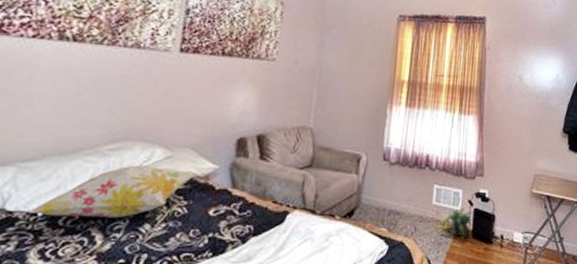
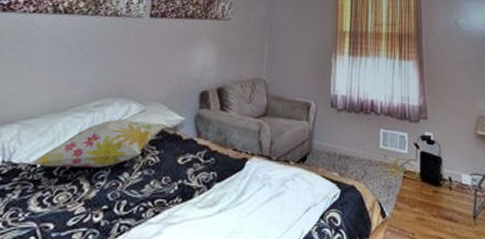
potted plant: present [439,207,475,241] -> none [387,150,421,184]

